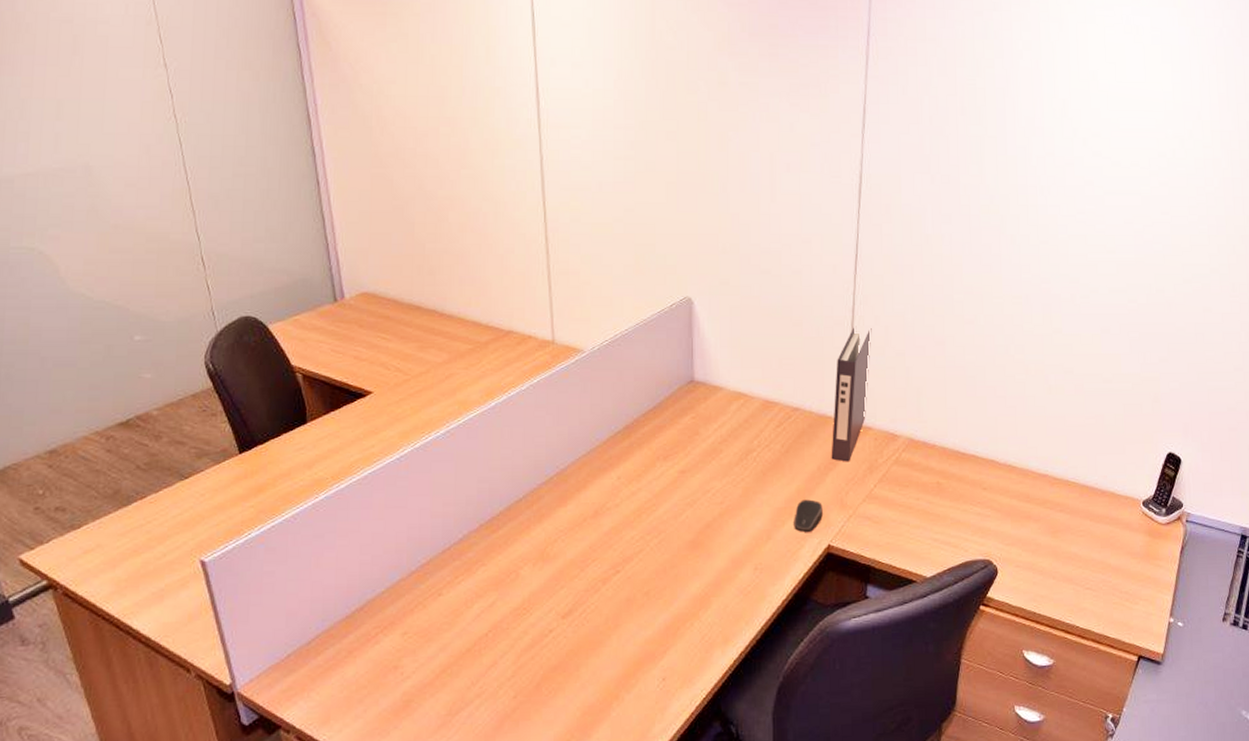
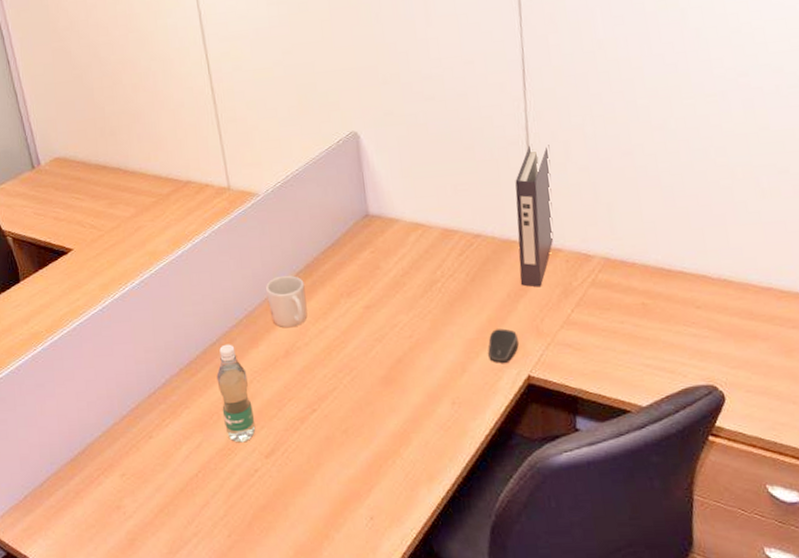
bottle: none [519,501,555,603] -> present [216,344,256,443]
mug: none [581,435,621,488] -> present [266,274,308,328]

